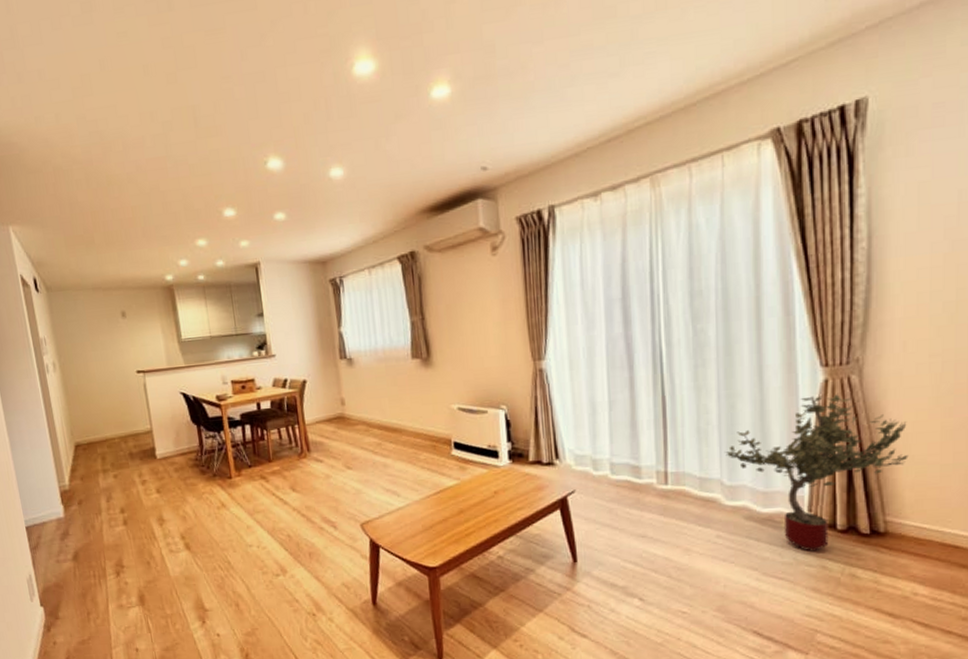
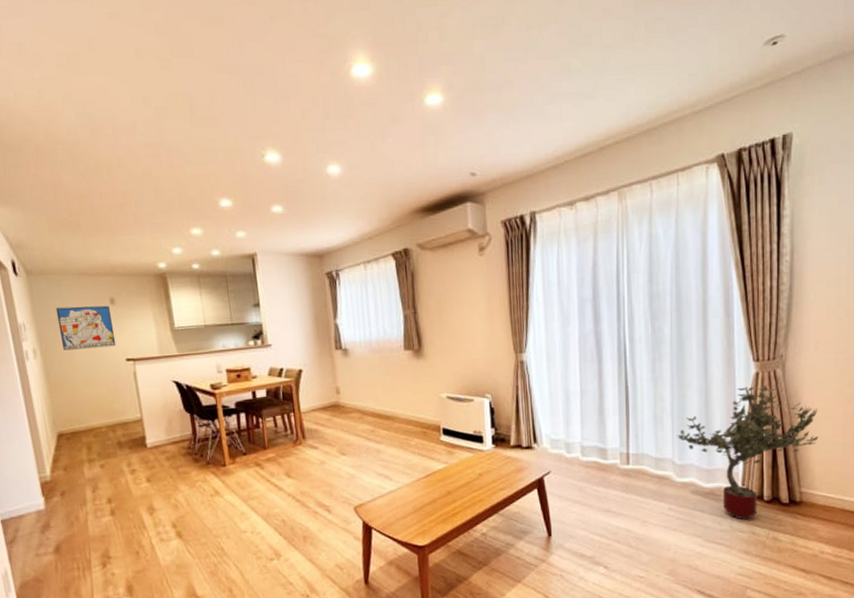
wall art: none [72,318,128,363] -> present [55,305,116,350]

